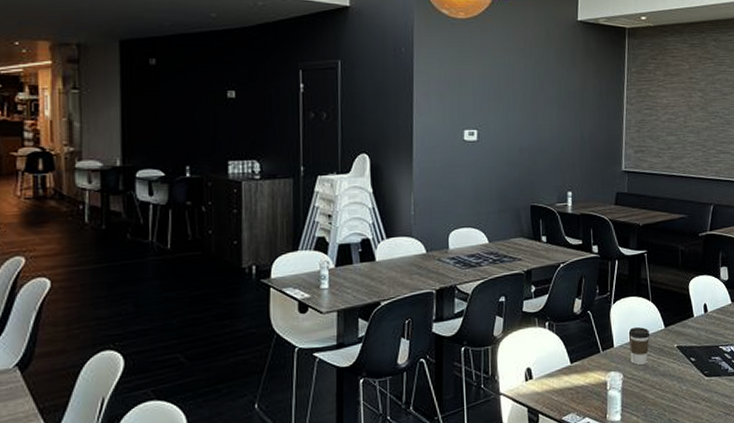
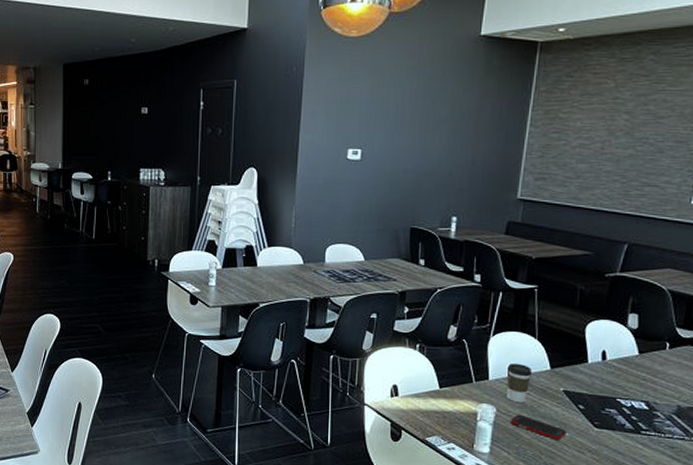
cell phone: none [635,376,683,396] -> present [509,414,566,441]

